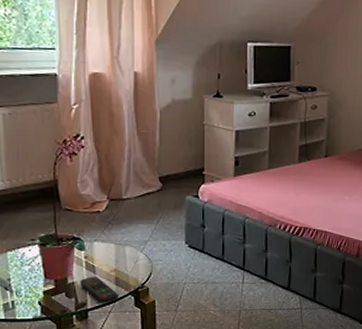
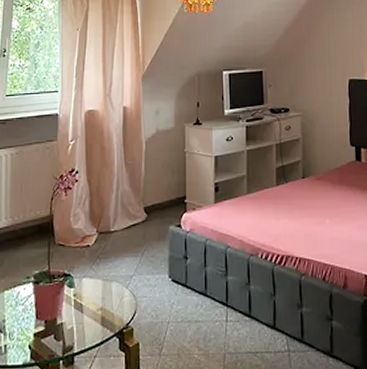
remote control: present [80,277,118,303] -> none [68,316,104,346]

